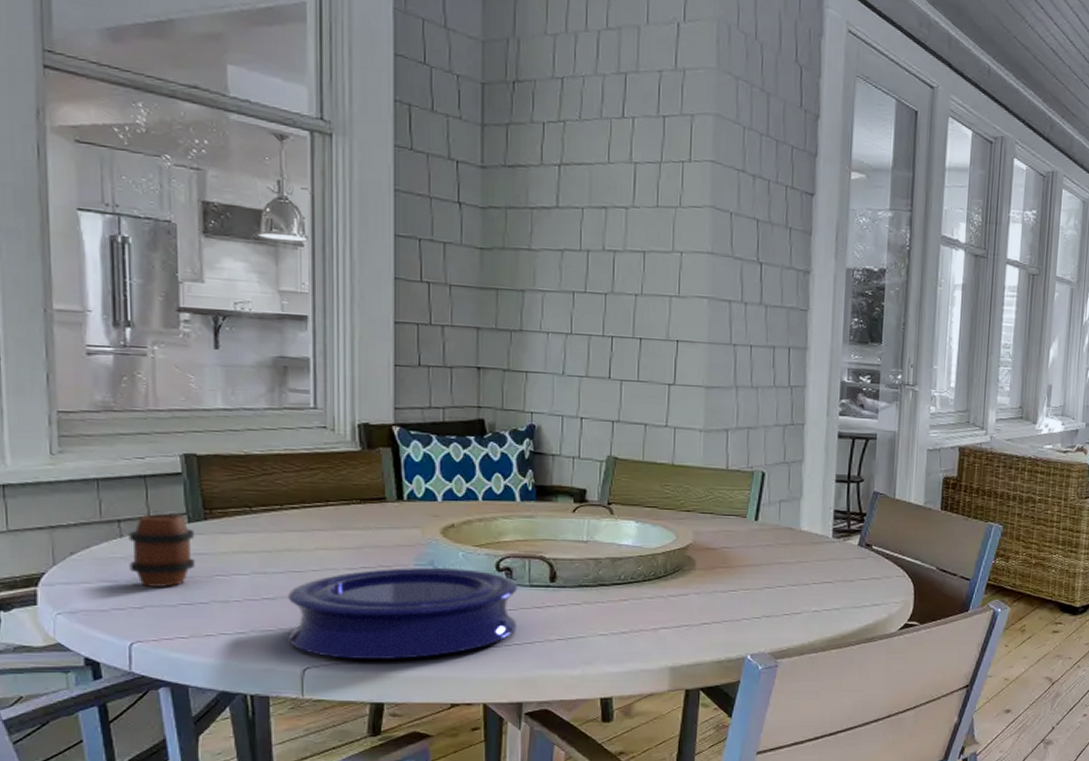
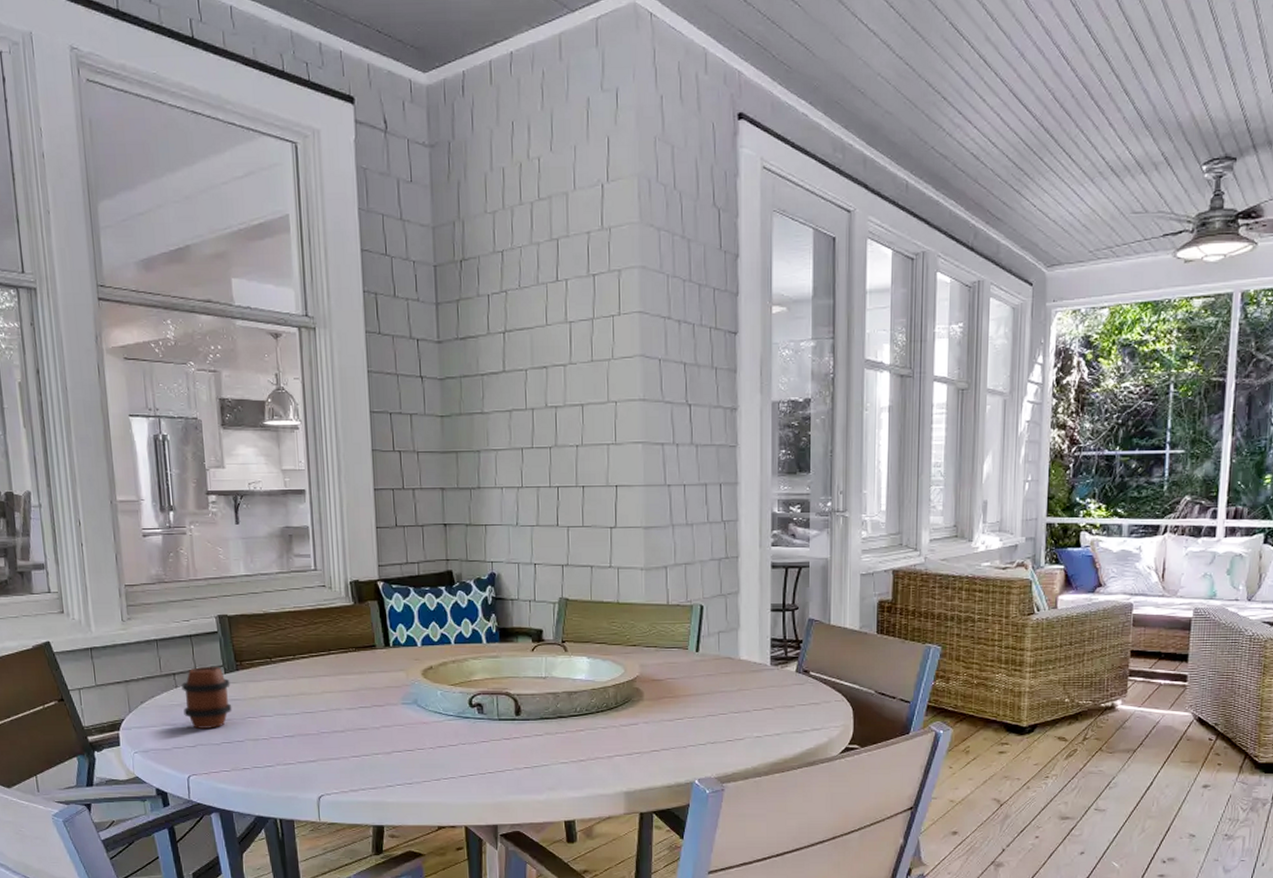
plate: present [288,568,518,659] -> none [303,706,490,787]

